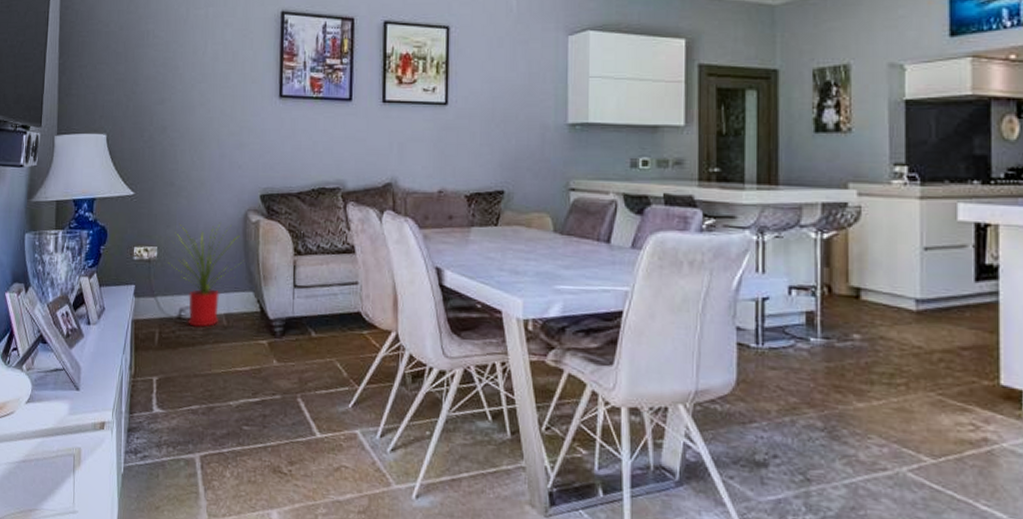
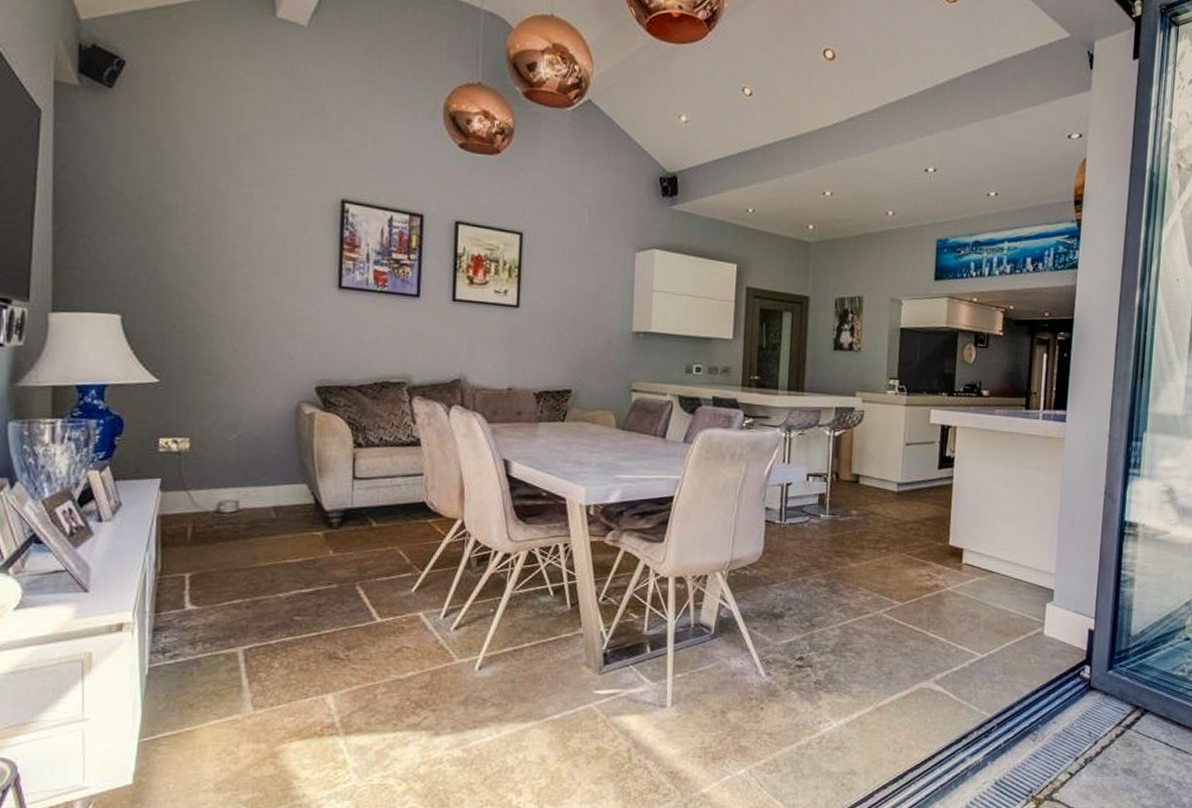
house plant: present [168,222,242,327] -> none [203,413,293,521]

